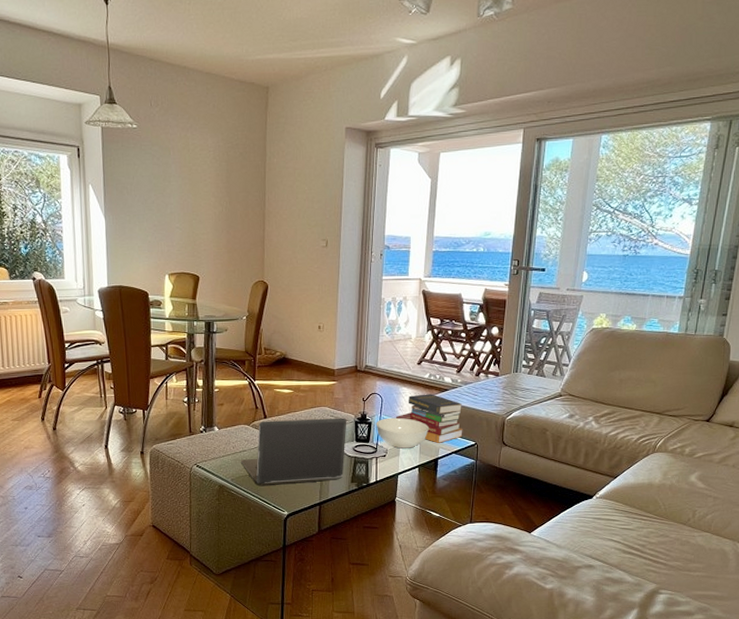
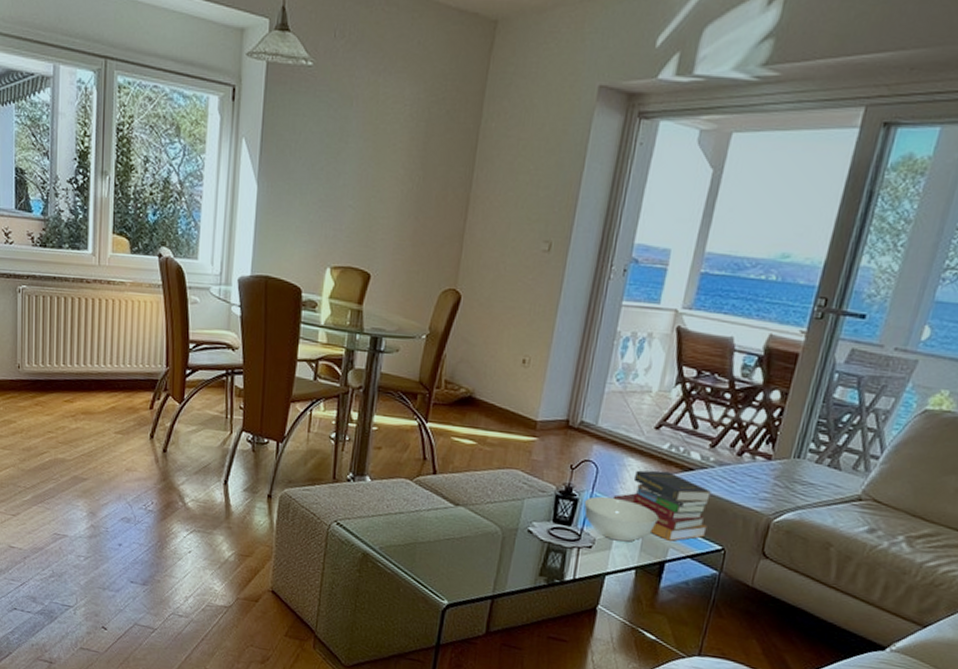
laptop computer: present [240,418,347,487] -> none [394,477,545,570]

